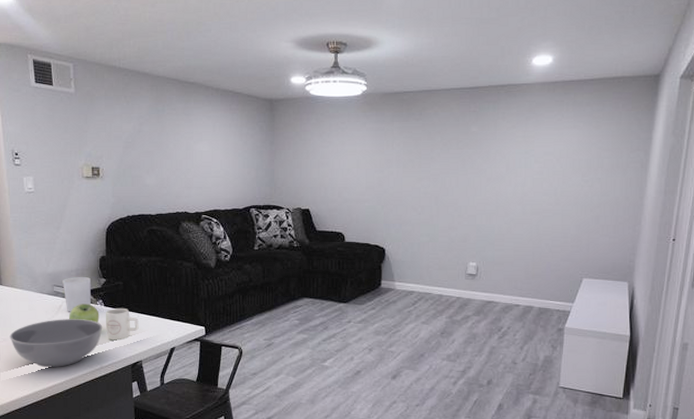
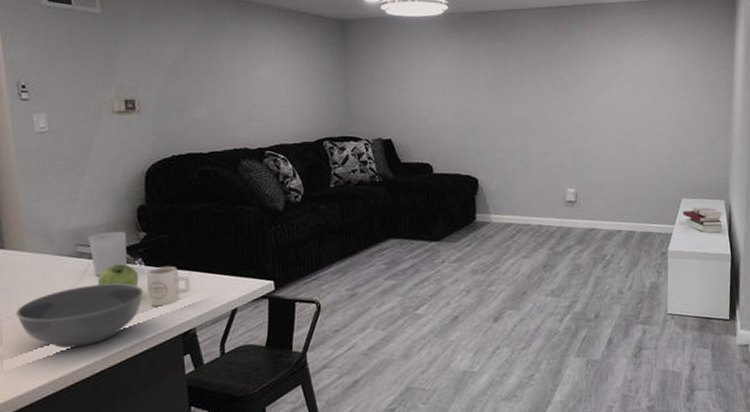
books: none [583,287,624,314] -> present [683,206,723,233]

